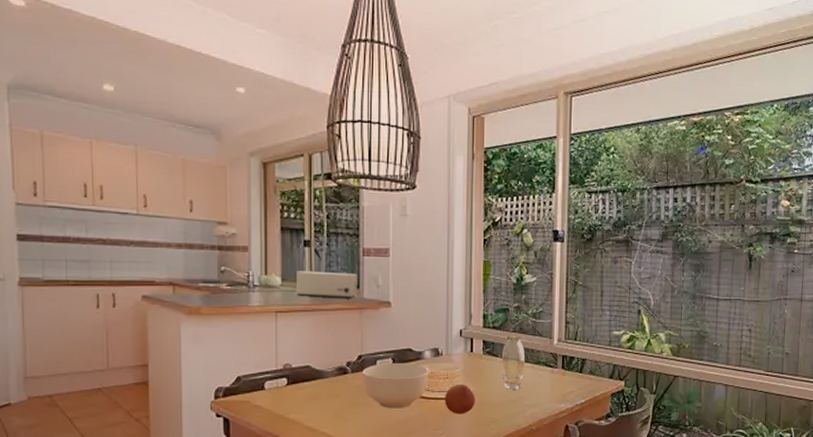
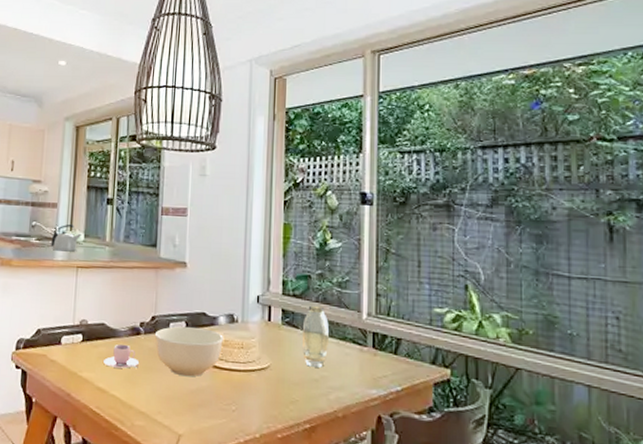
kettle: none [244,267,279,298] -> present [51,224,82,253]
toaster: present [295,271,358,299] -> none [96,228,156,258]
teacup: none [311,384,347,407] -> present [104,344,139,369]
fruit: present [444,385,475,414] -> none [238,356,273,391]

